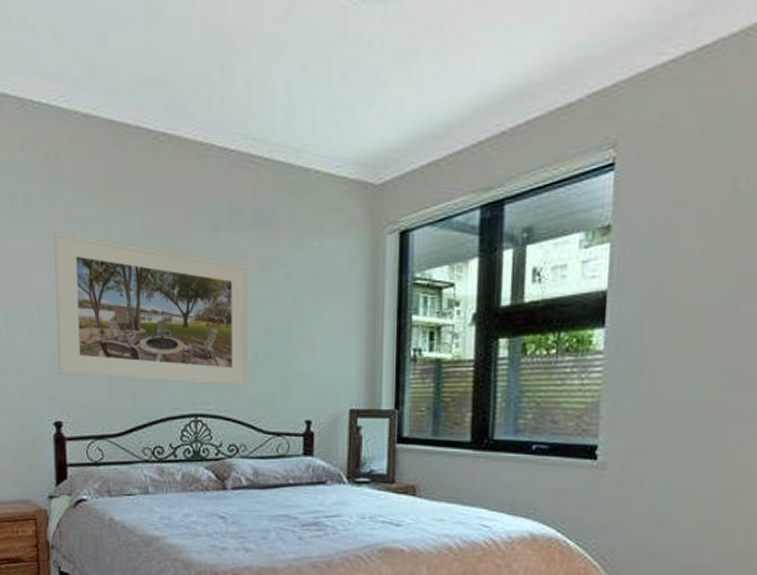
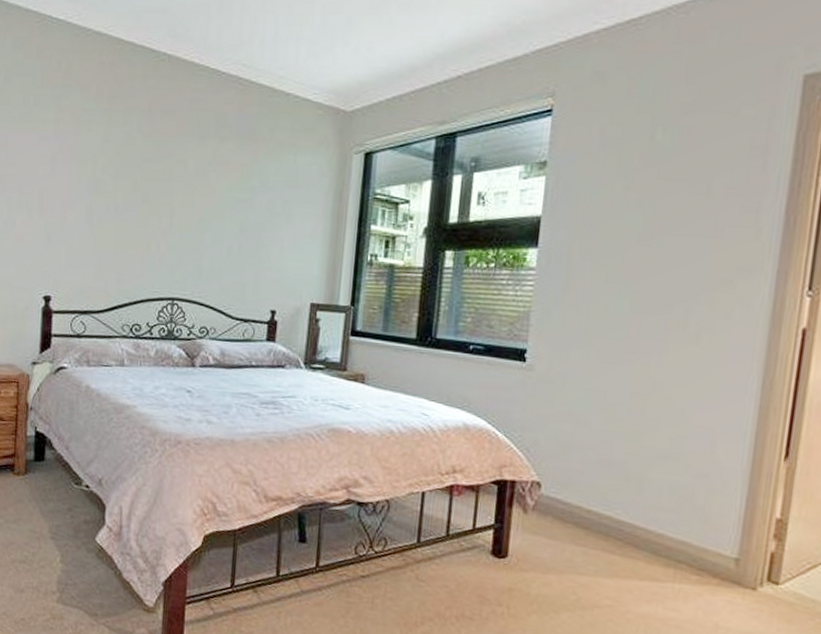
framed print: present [54,232,249,387] -> none [52,130,230,277]

